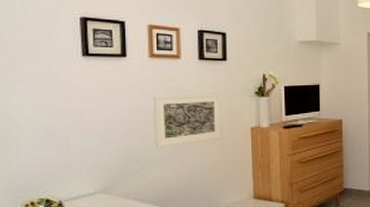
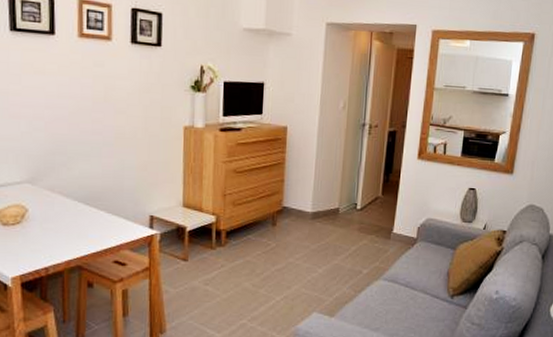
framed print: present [152,93,222,148] -> none [81,81,154,141]

